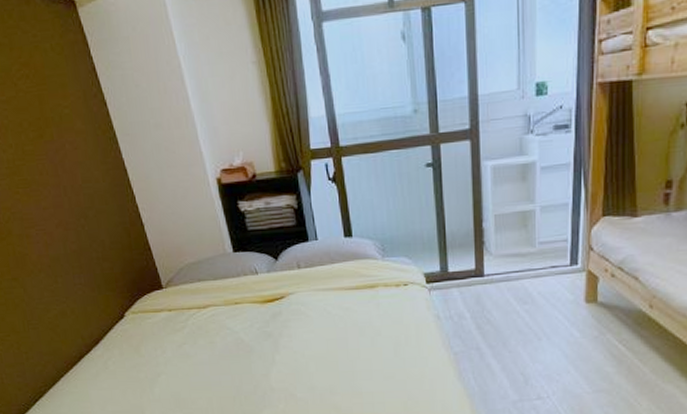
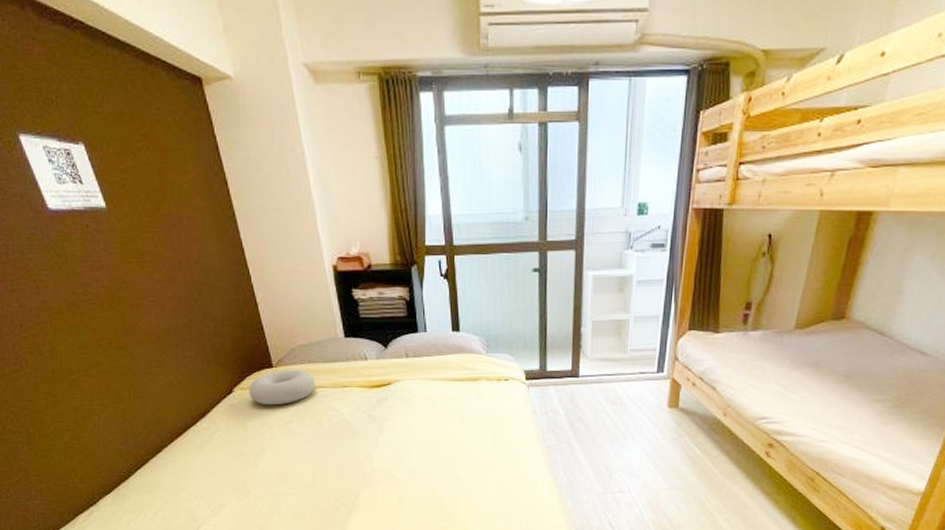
cushion: none [140,289,207,329] -> present [248,369,315,406]

